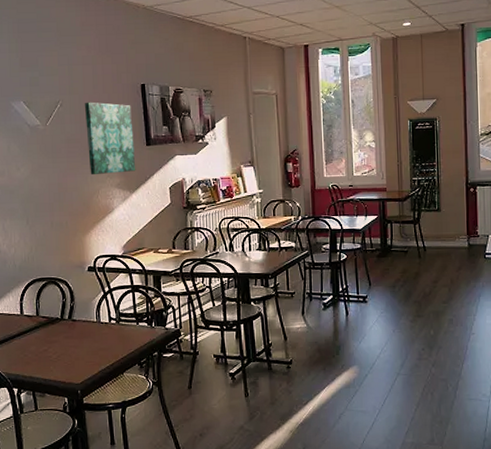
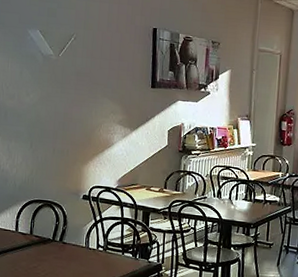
wall art: present [85,102,136,174] -> none [95,38,141,111]

